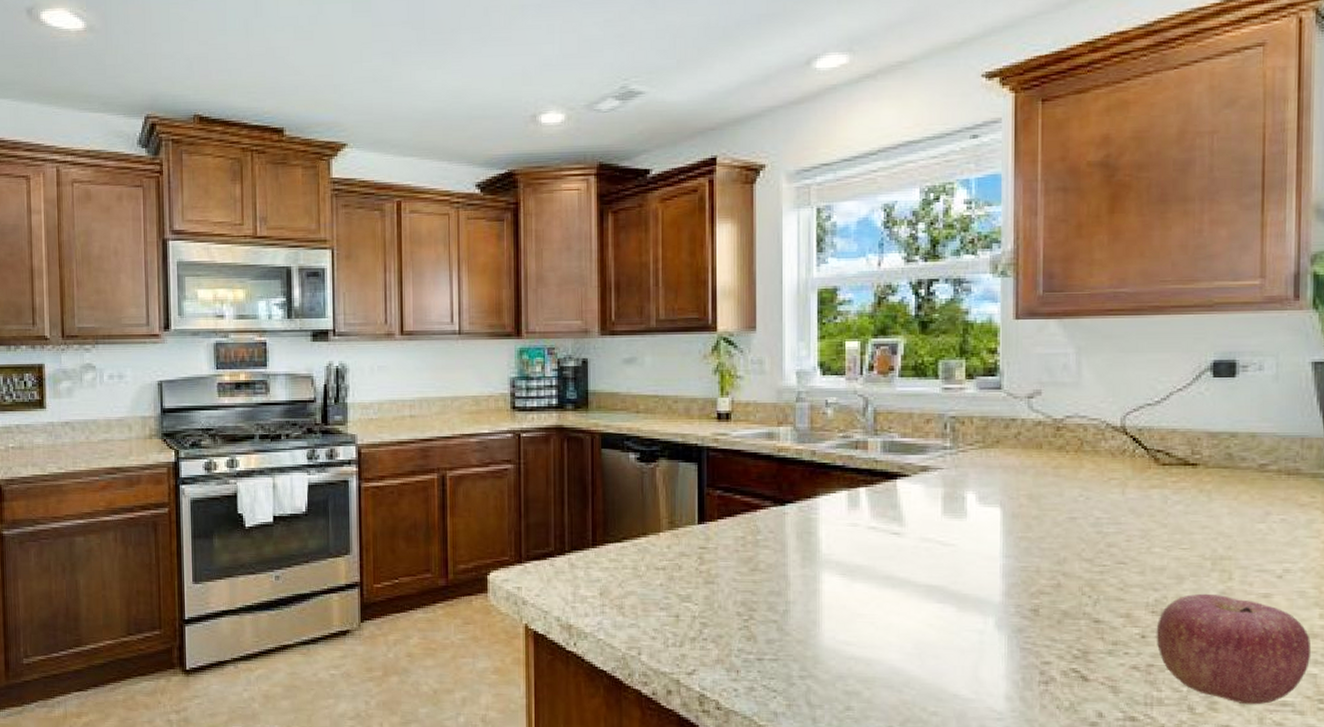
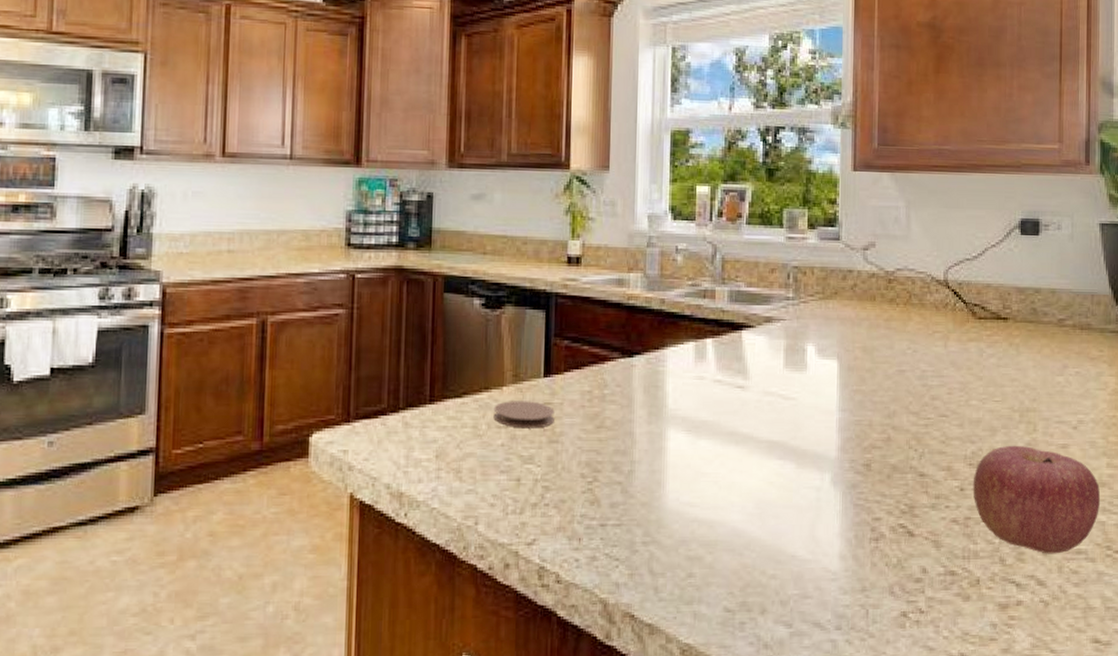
coaster: none [652,545,710,571] -> present [493,401,555,429]

